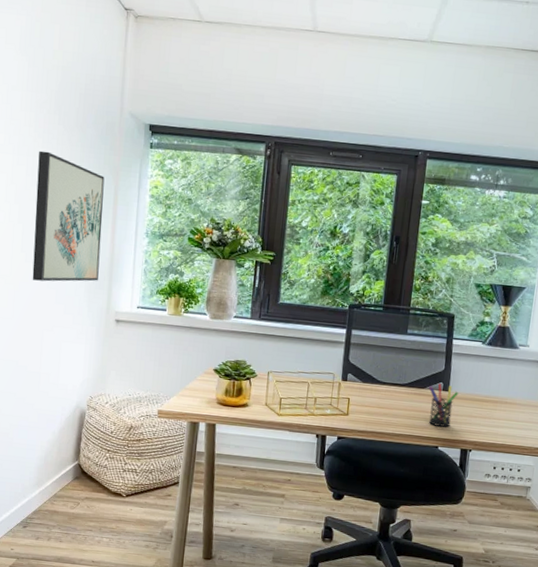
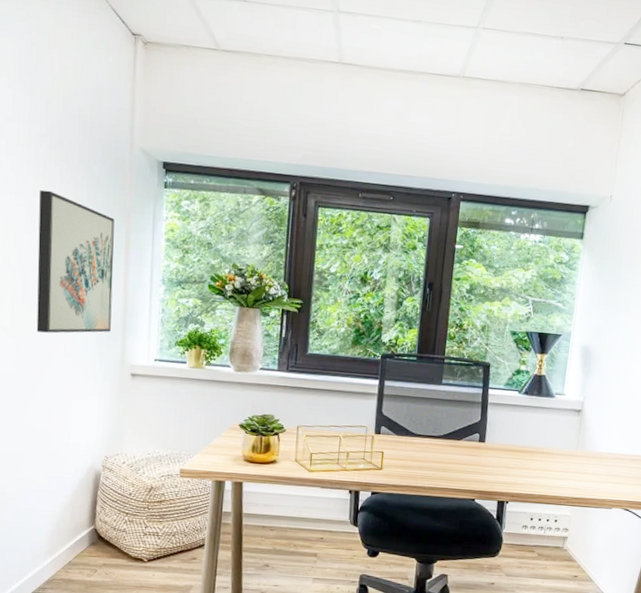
pen holder: present [429,383,459,427] -> none [464,434,495,479]

